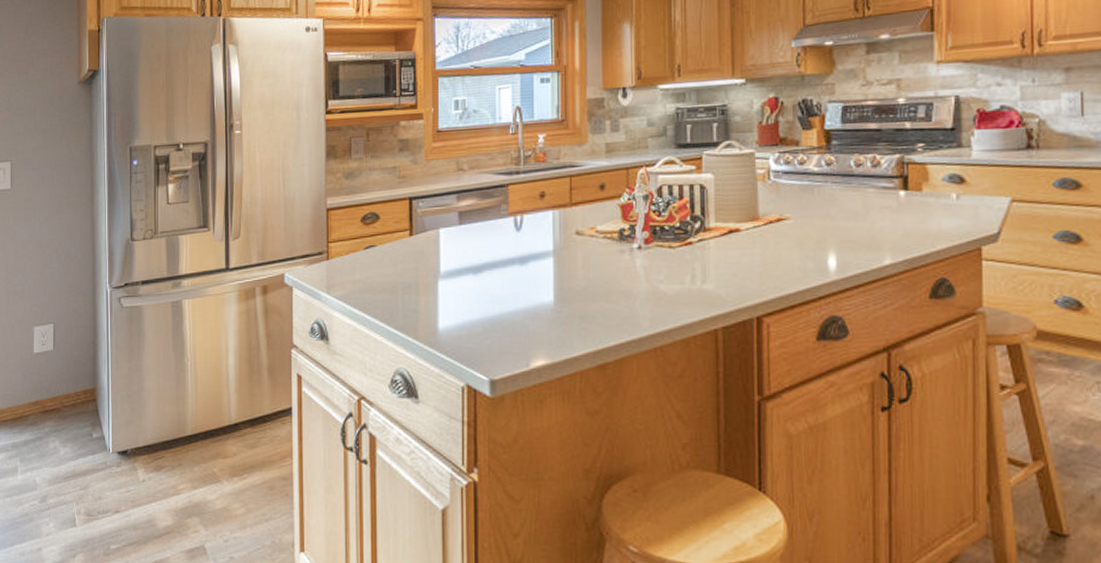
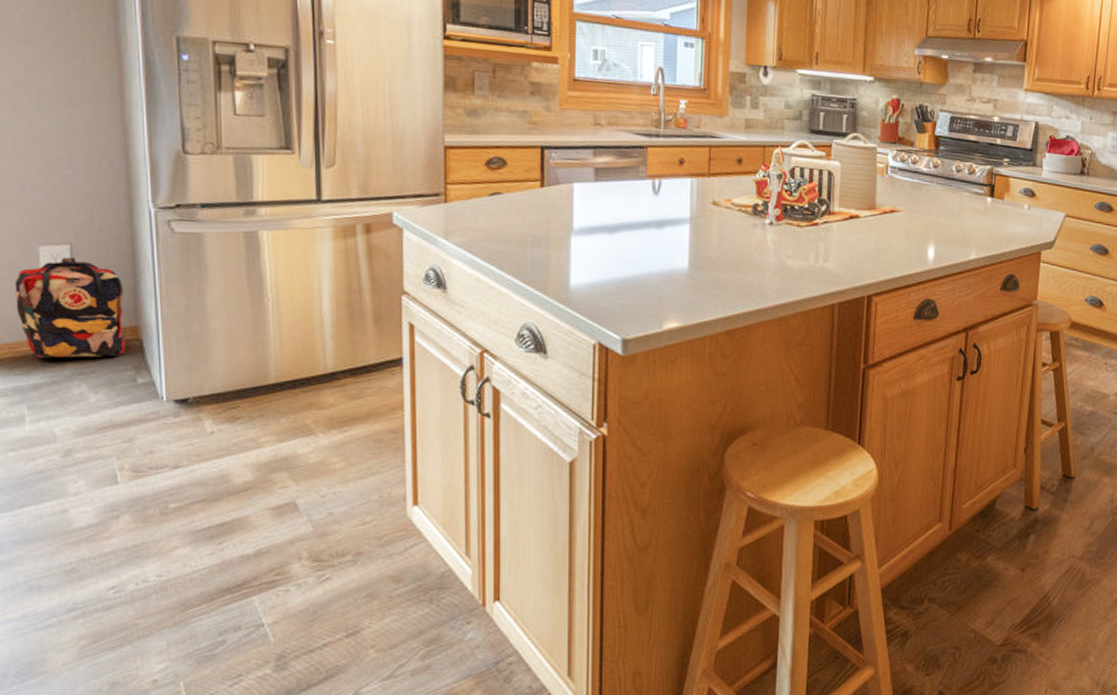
backpack: none [17,334,86,419] -> present [15,256,125,359]

